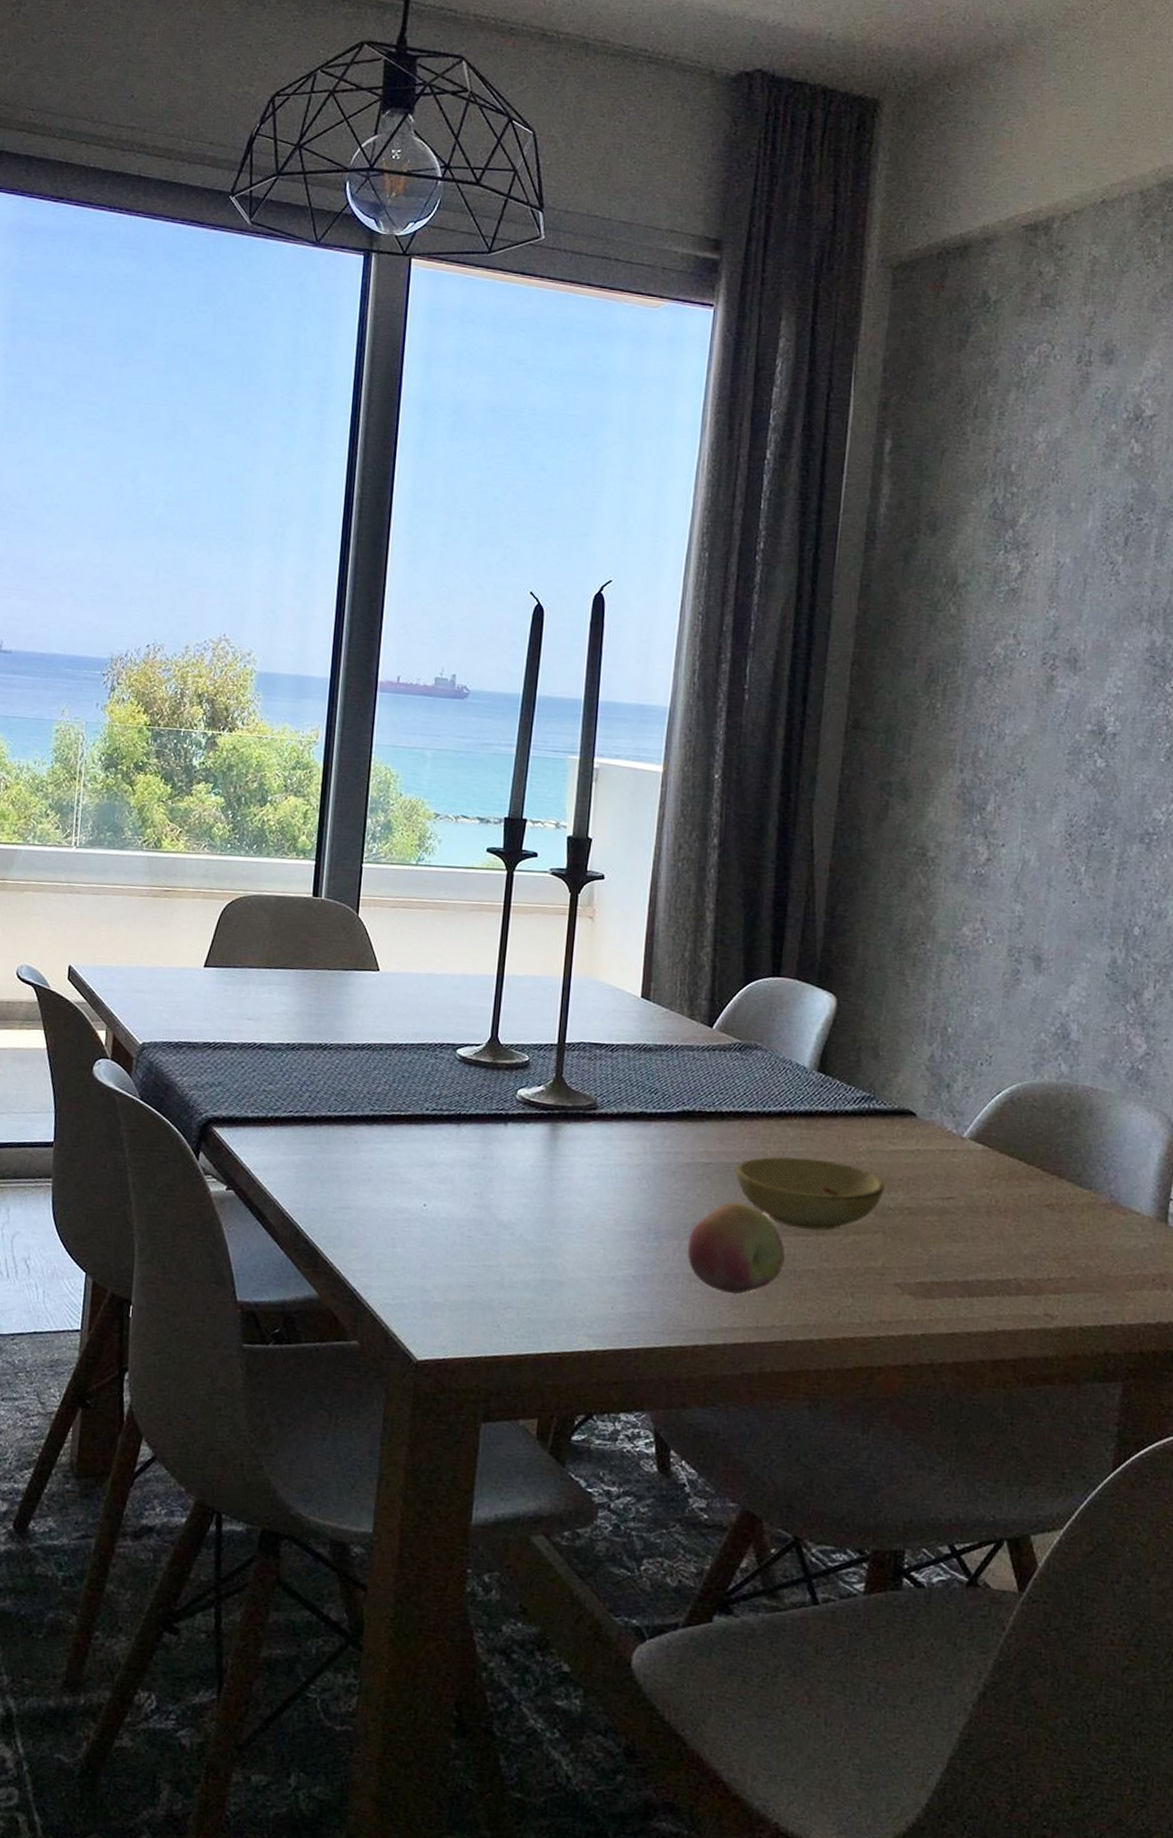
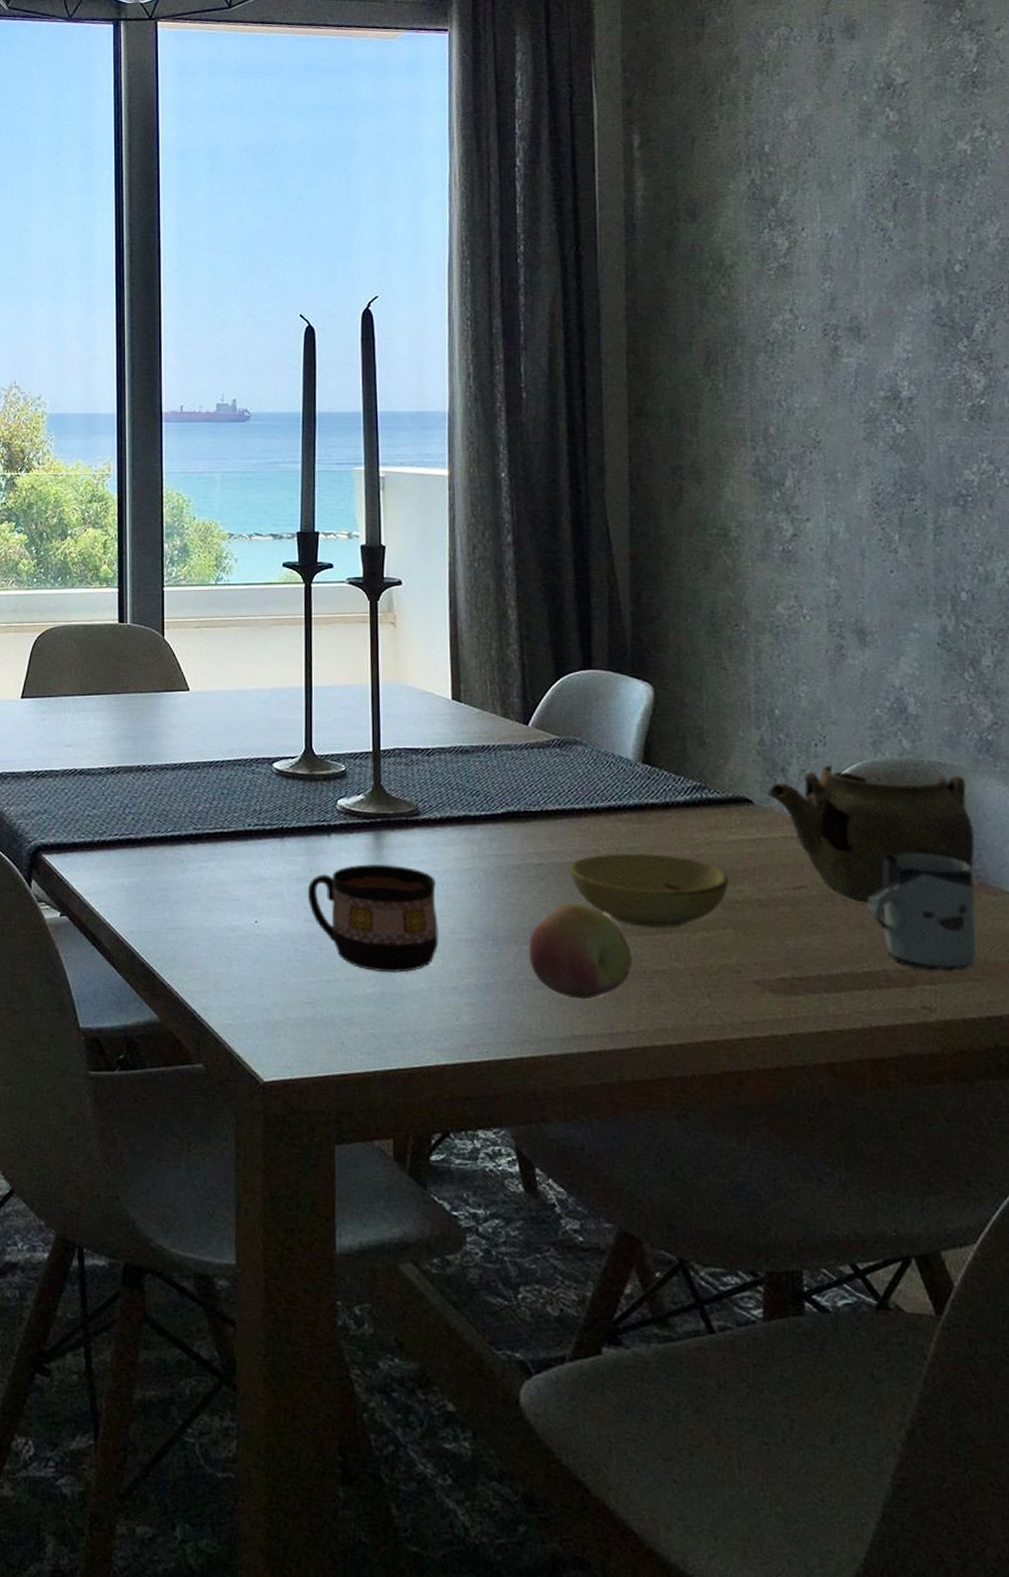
cup: none [478,1154,607,1262] -> present [307,864,439,973]
teapot: none [931,1084,1114,1218] -> present [767,766,975,905]
cup: none [1009,1170,1108,1283] -> present [868,852,976,972]

